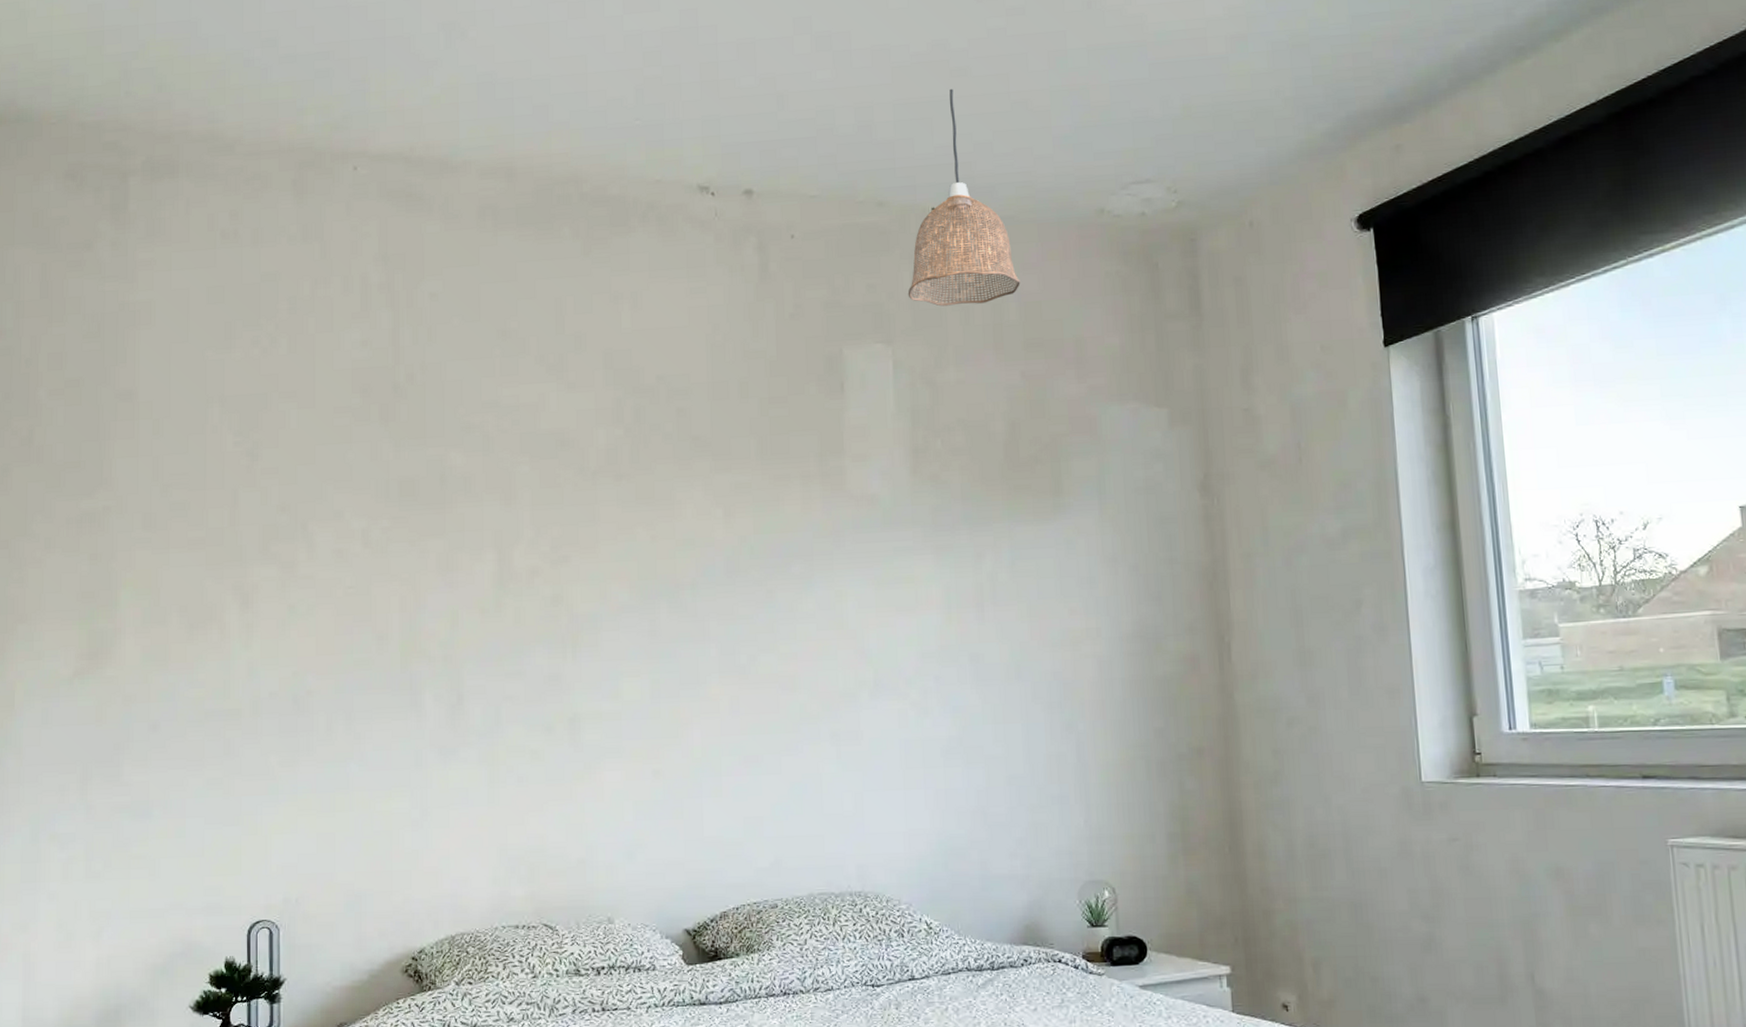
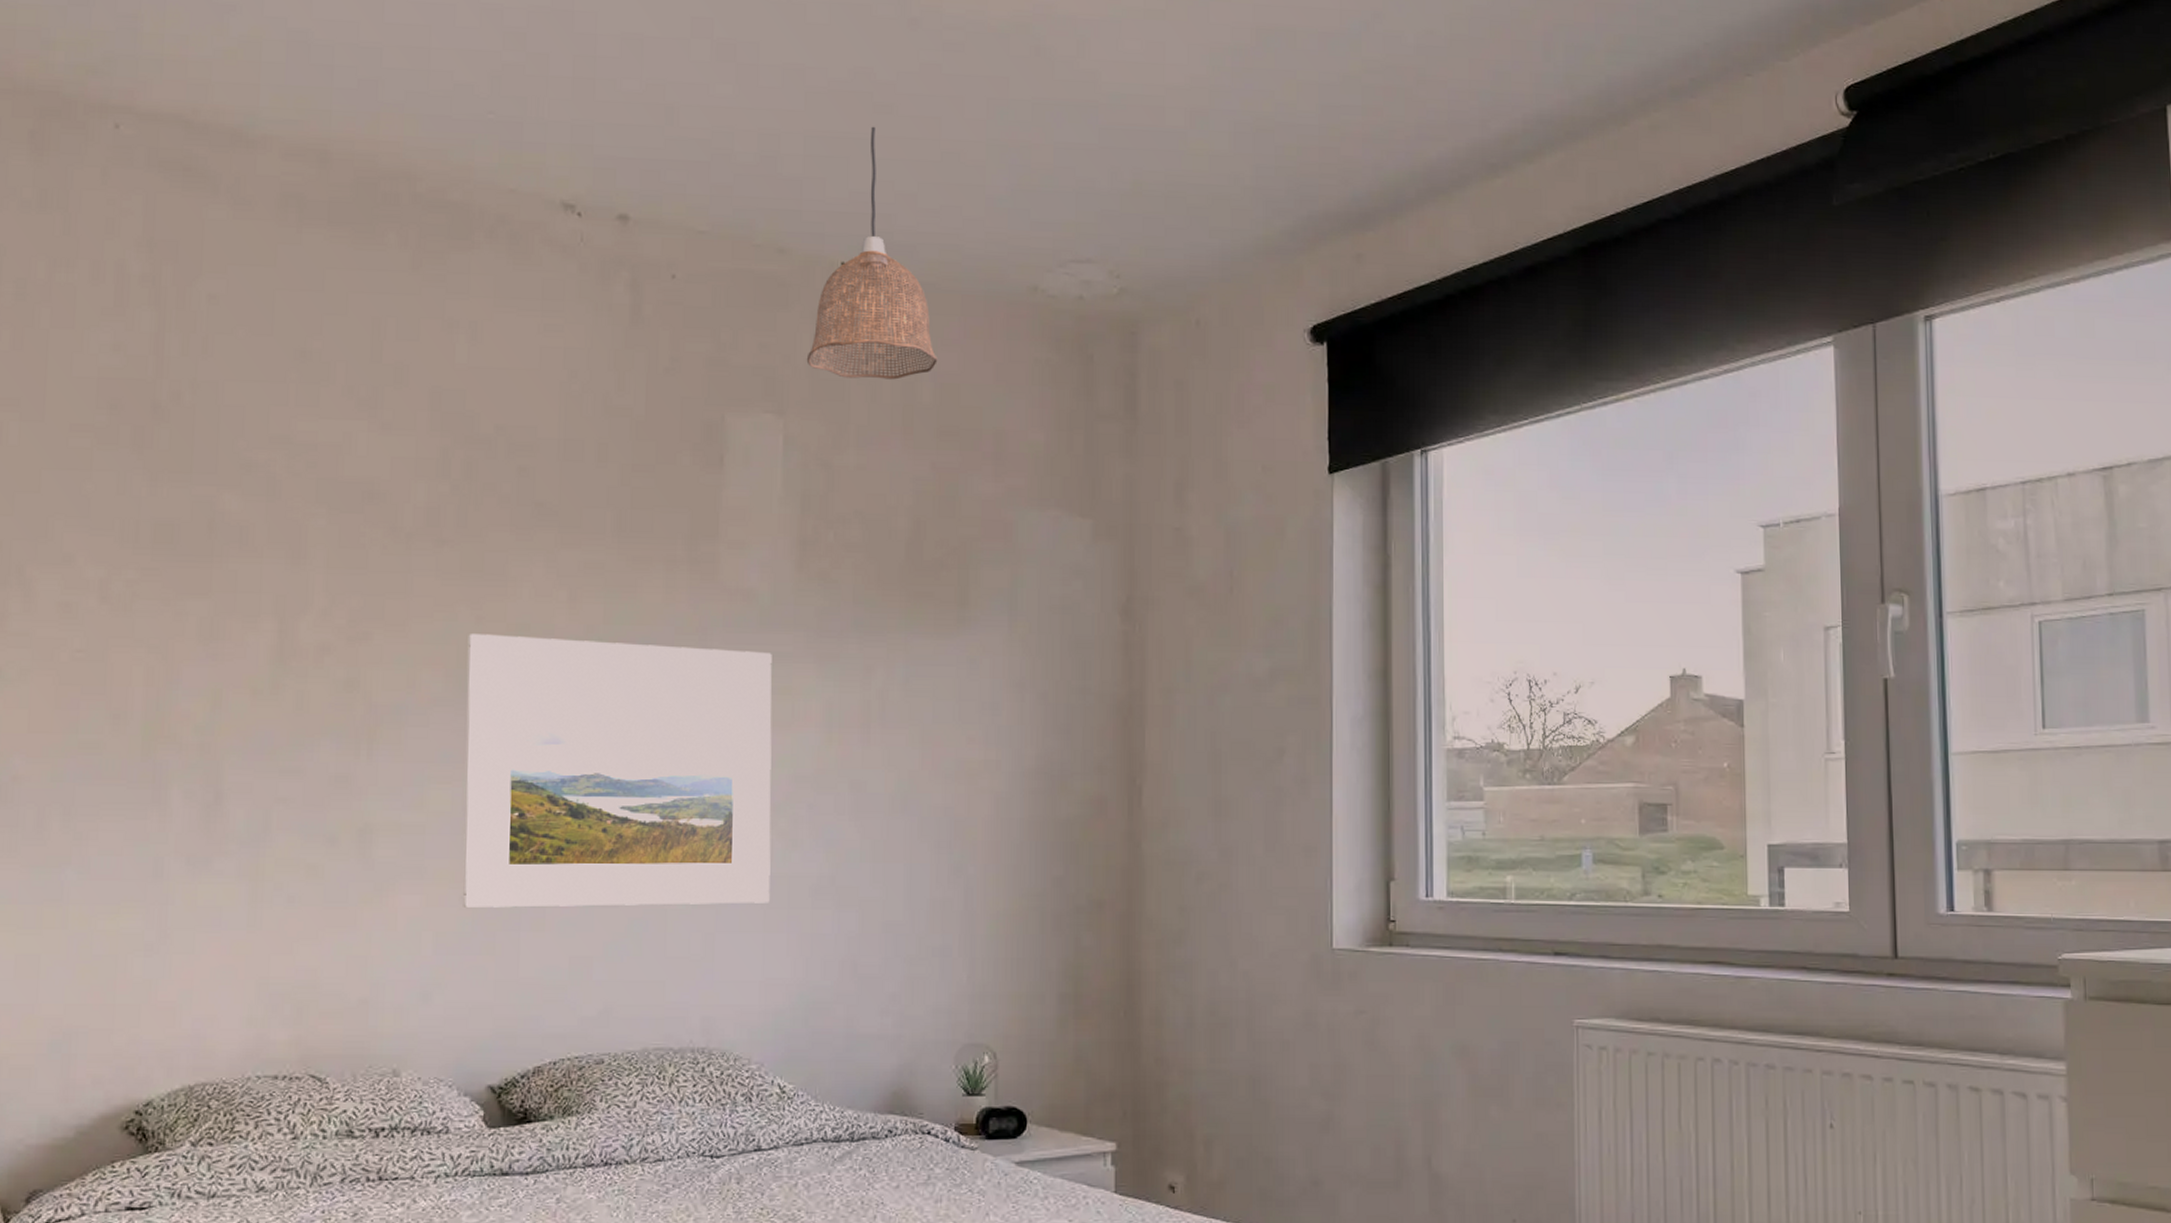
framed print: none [645,547,908,780] -> present [462,634,772,908]

